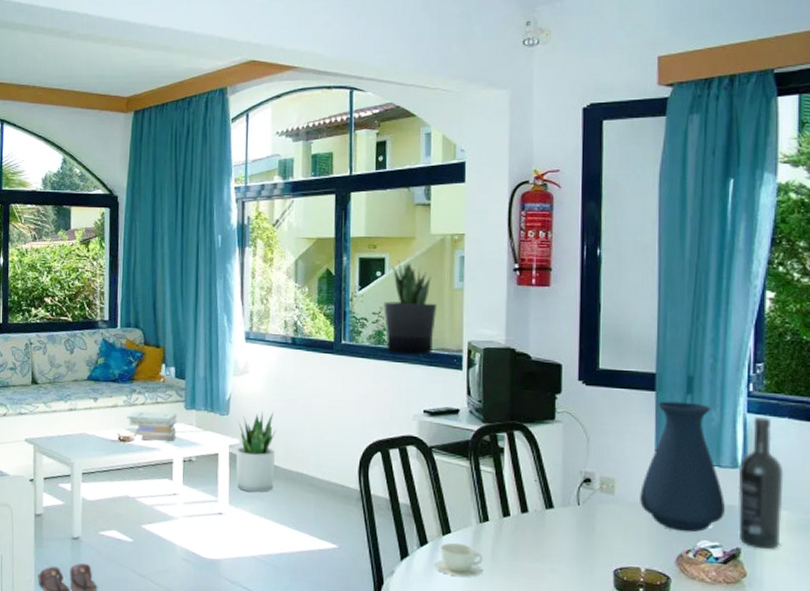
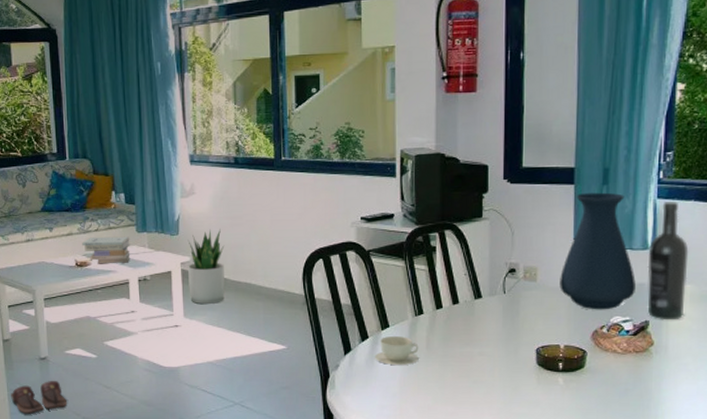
planter: present [383,260,438,356] -> none [320,76,371,168]

